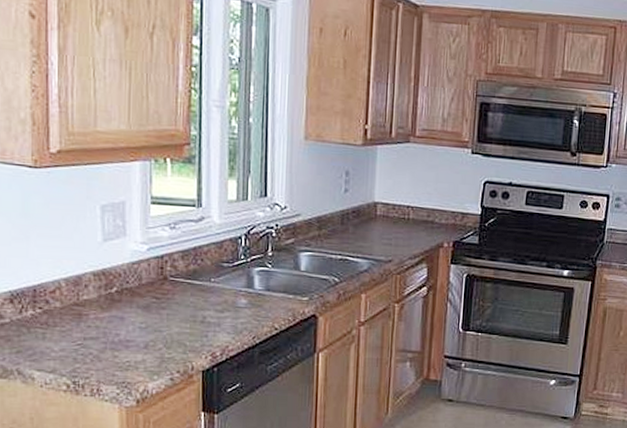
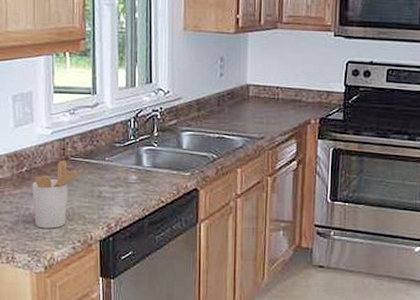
utensil holder: none [123,280,186,357] -> present [32,160,85,229]

